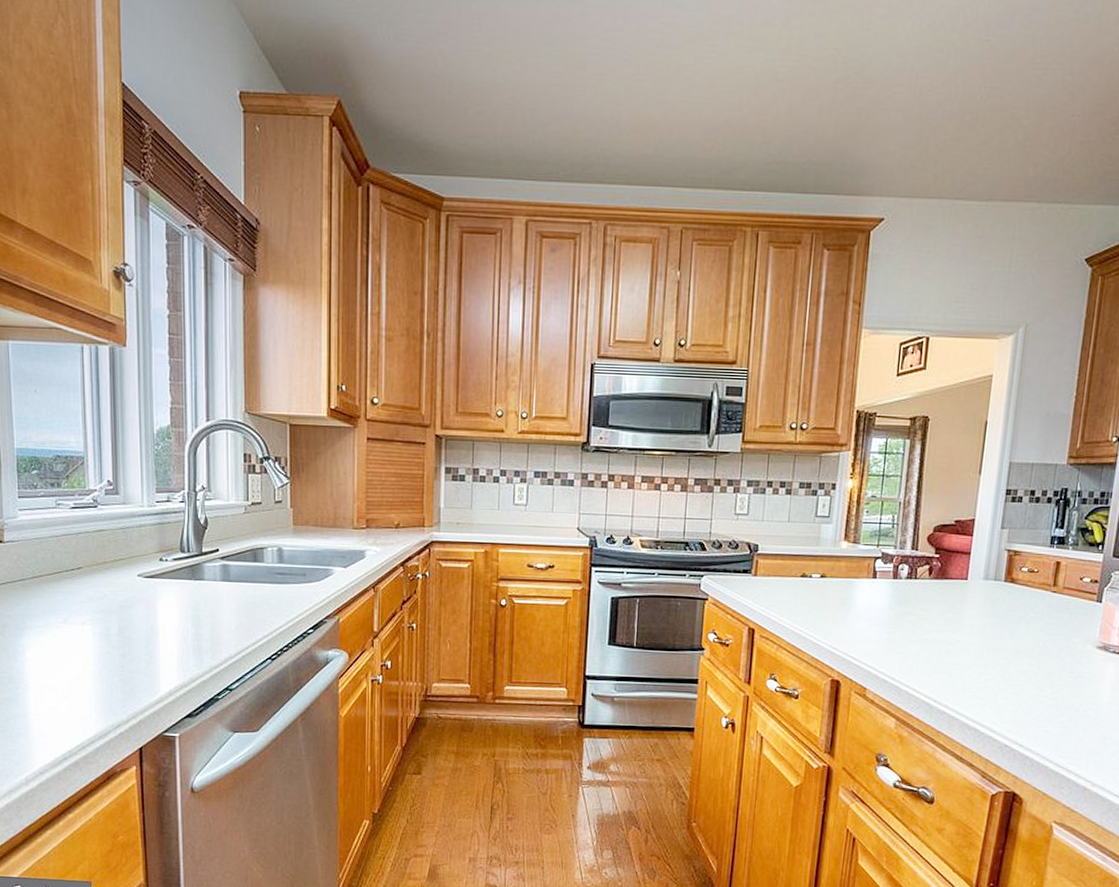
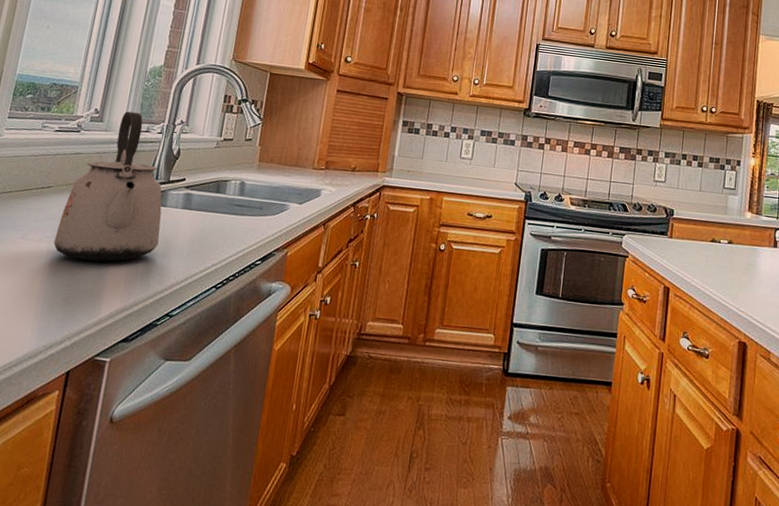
kettle: none [97,480,204,641] -> present [53,111,162,262]

